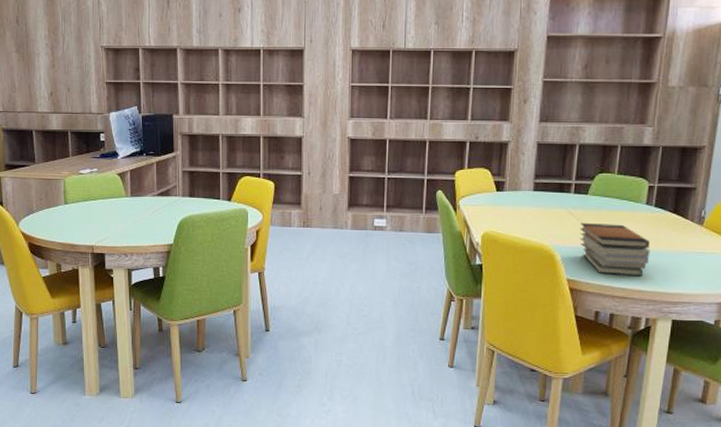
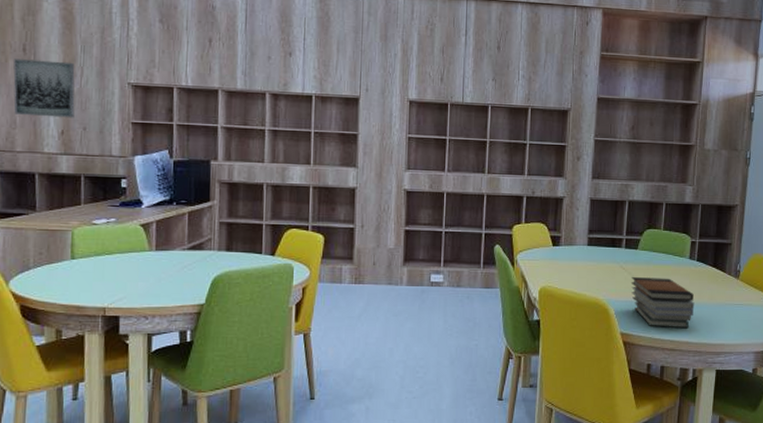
wall art: none [10,30,60,81] -> present [13,59,75,118]

